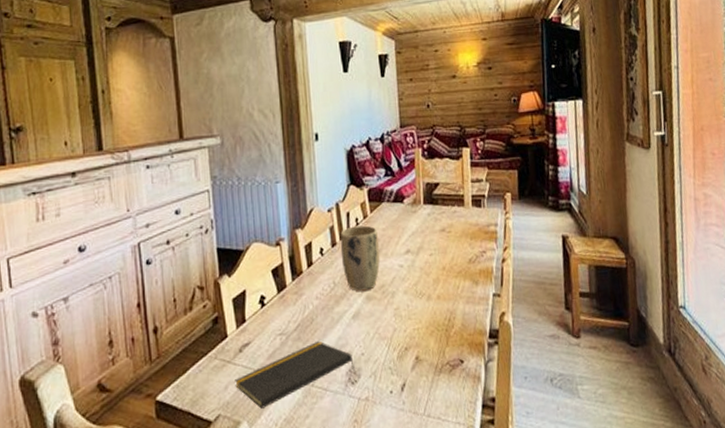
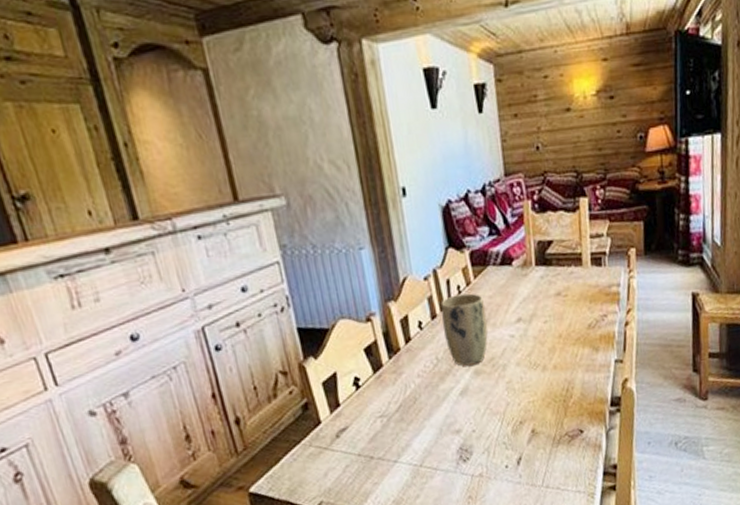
notepad: present [235,340,355,409] -> none [334,420,466,493]

